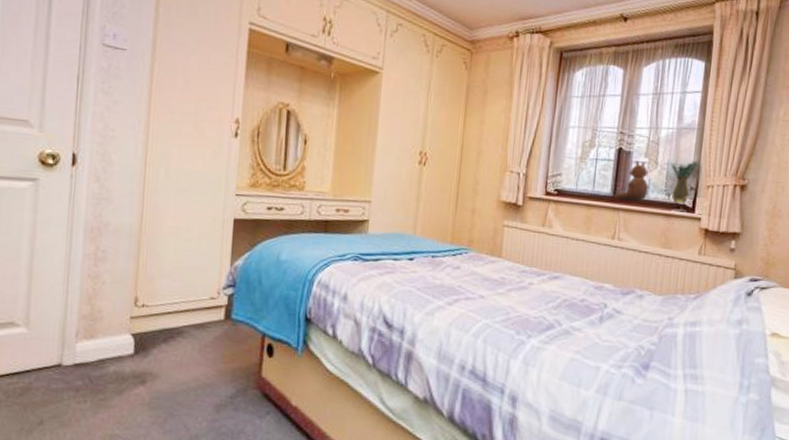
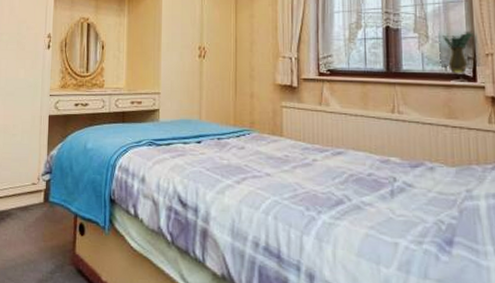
teddy bear: present [614,160,649,202] -> none [388,36,424,75]

